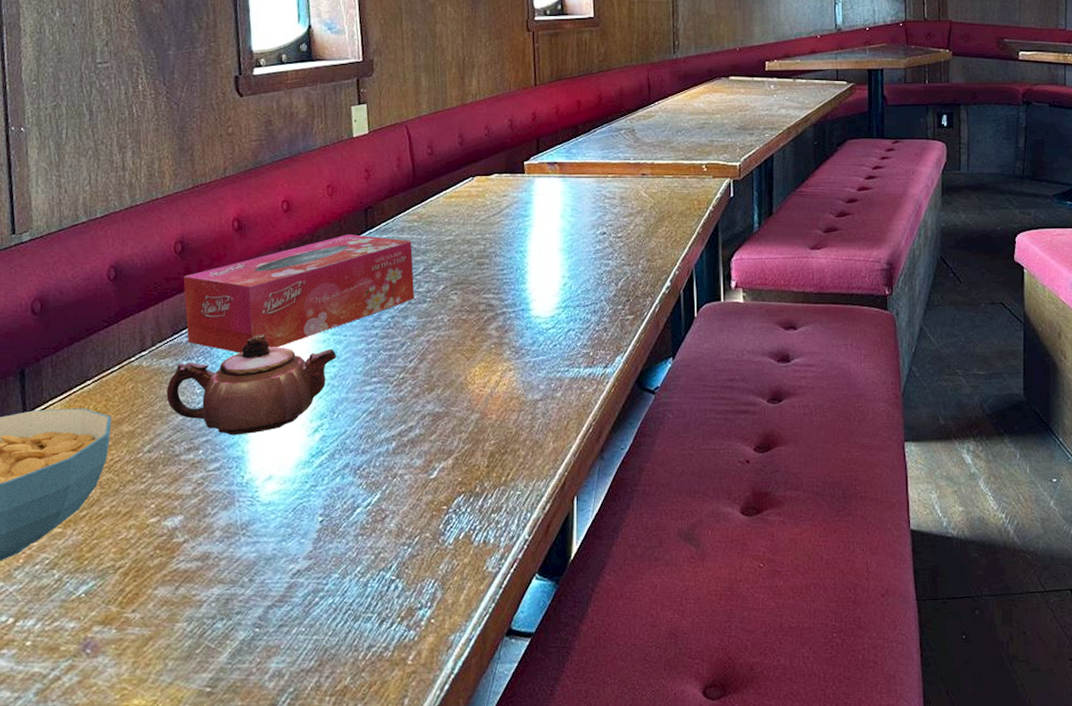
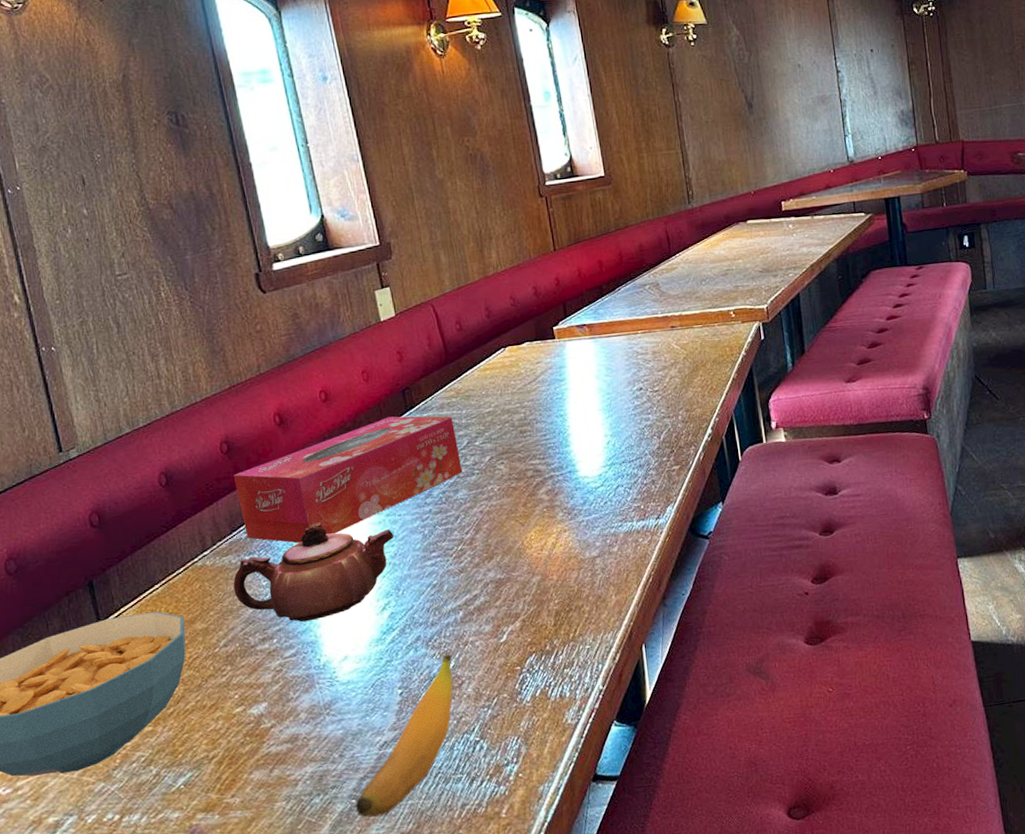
banana: none [258,485,378,650] -> present [355,654,453,818]

